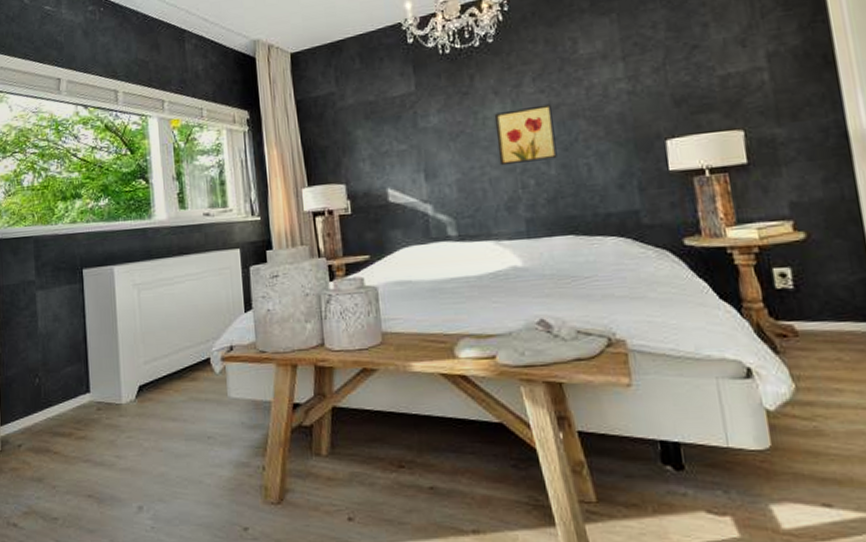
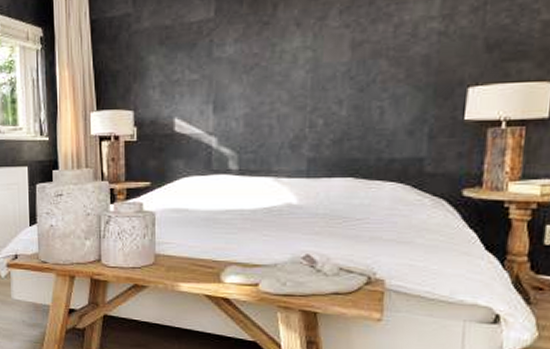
wall art: present [494,104,557,166] -> none [290,40,354,103]

